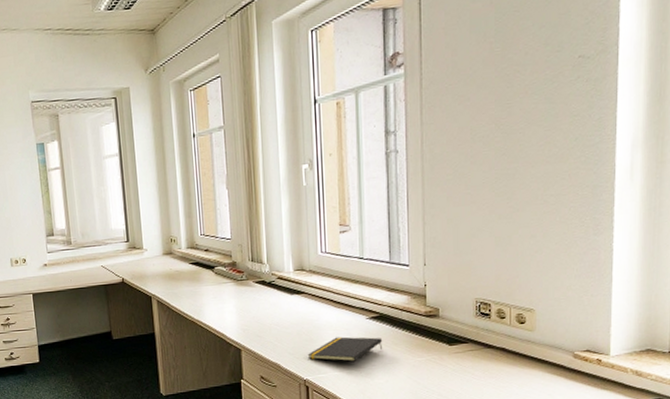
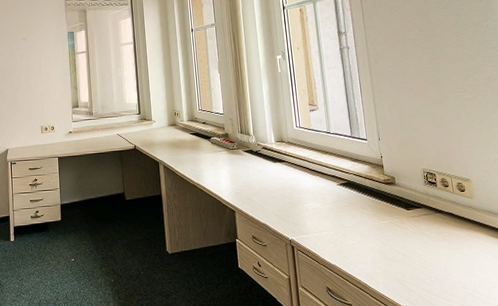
notepad: present [307,336,383,362] -> none [291,200,353,224]

